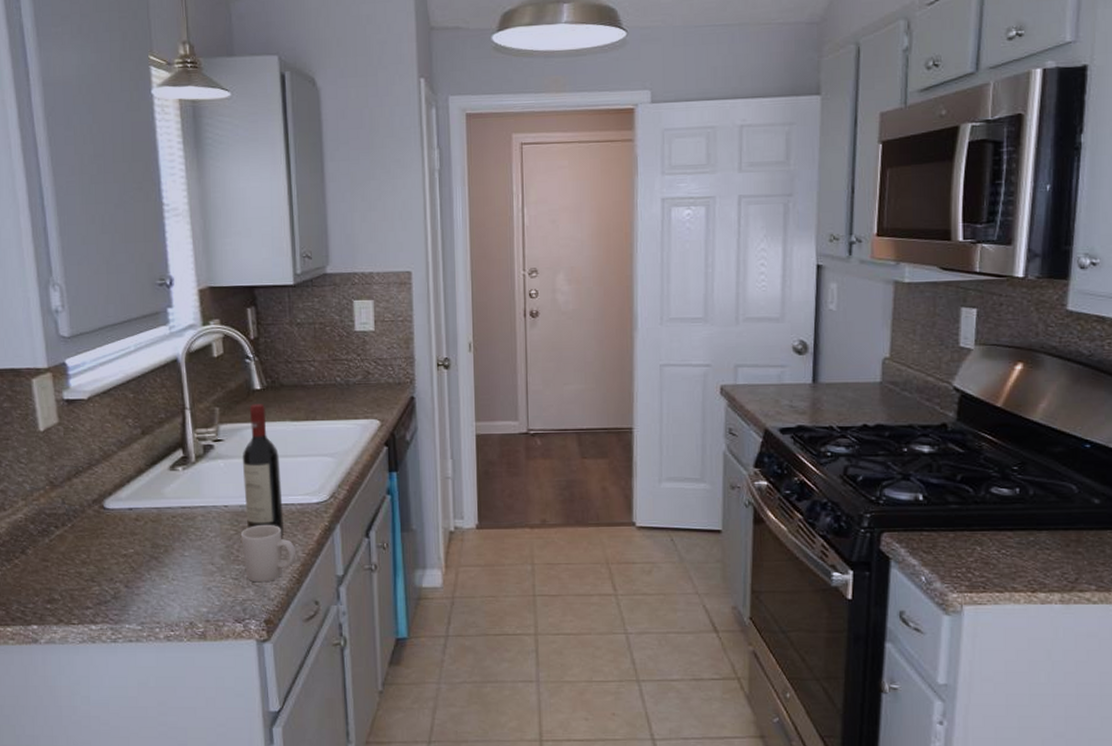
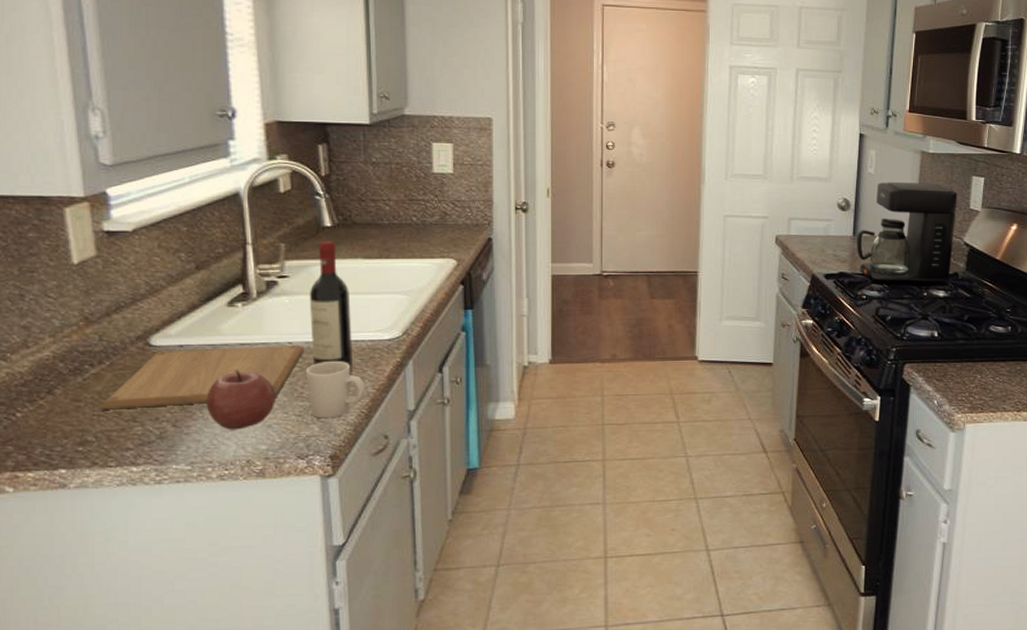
chopping board: none [63,508,238,570] -> present [98,344,304,410]
fruit: none [153,532,214,592] -> present [206,370,275,430]
coffee maker: none [817,318,943,442] -> present [857,181,958,287]

